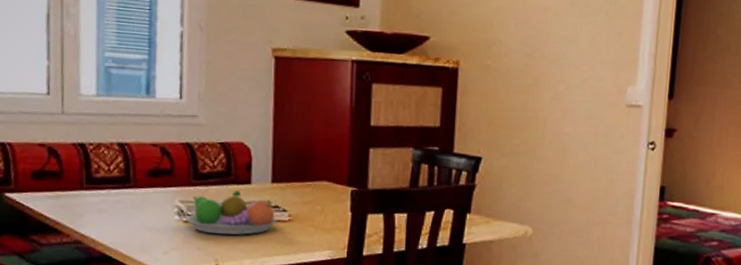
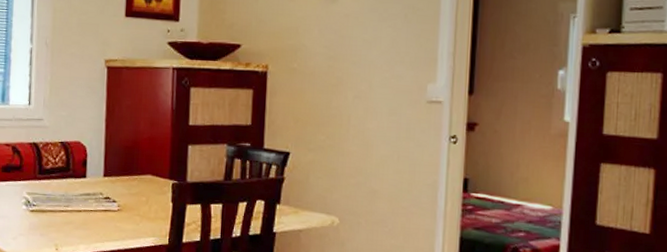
fruit bowl: present [185,190,278,235] -> none [31,184,109,223]

